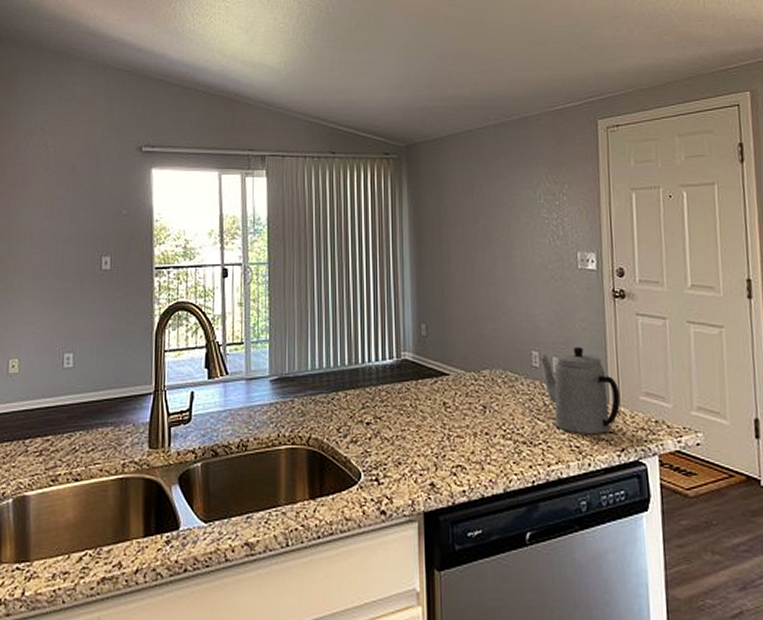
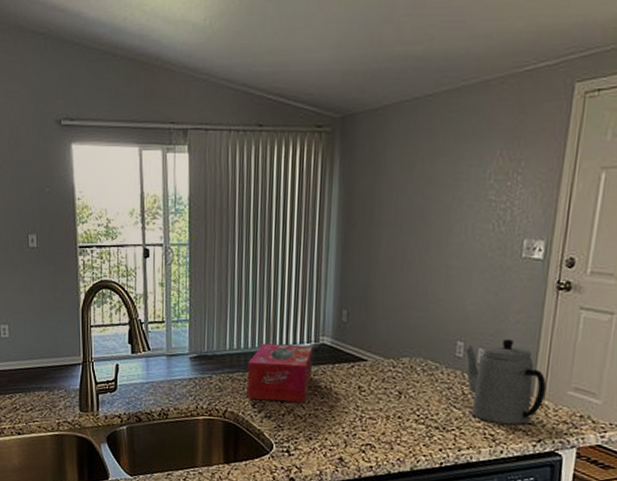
tissue box: none [331,361,396,424] -> present [247,343,313,403]

